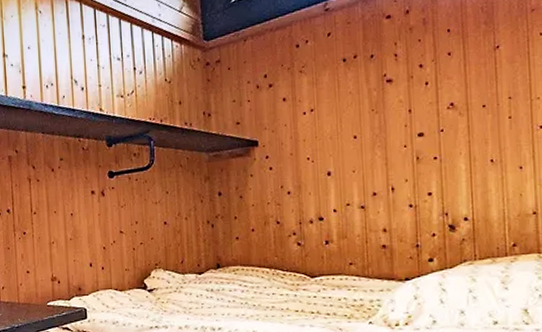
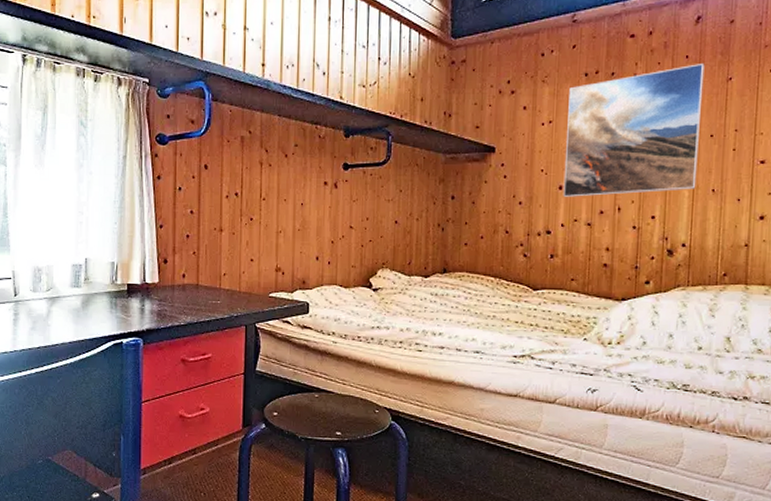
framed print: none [328,34,473,184] -> present [563,62,705,198]

